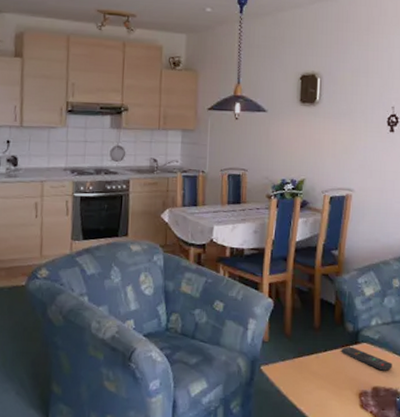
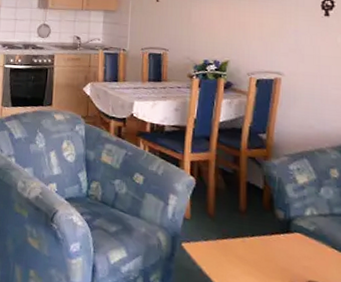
remote control: present [341,346,392,371] -> none [270,234,331,266]

